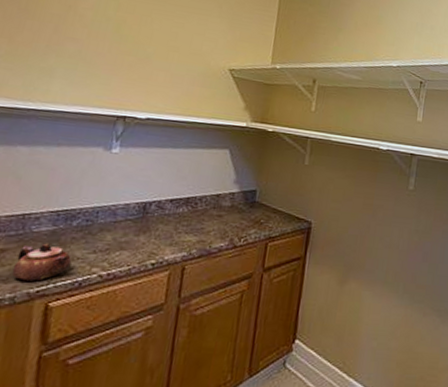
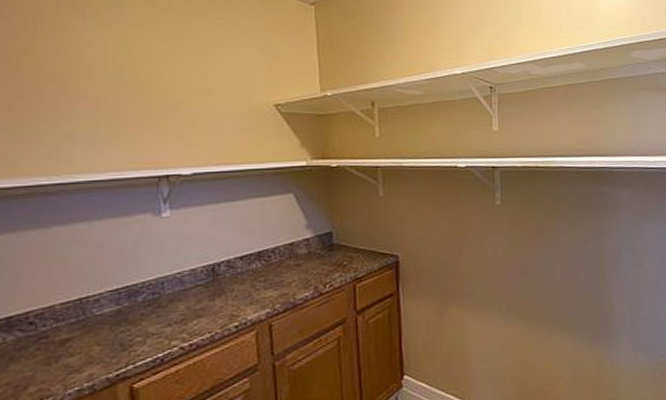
teapot: present [11,243,72,282] -> none [83,324,147,367]

